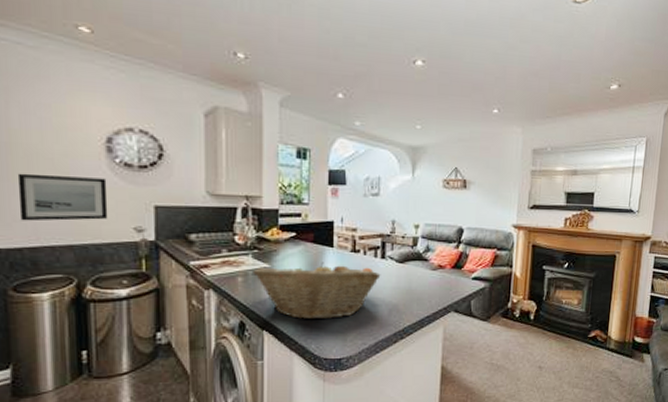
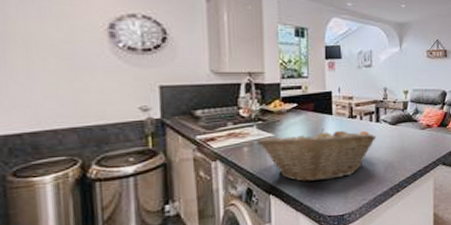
wall art: present [17,173,108,221] -> none [15,60,113,107]

